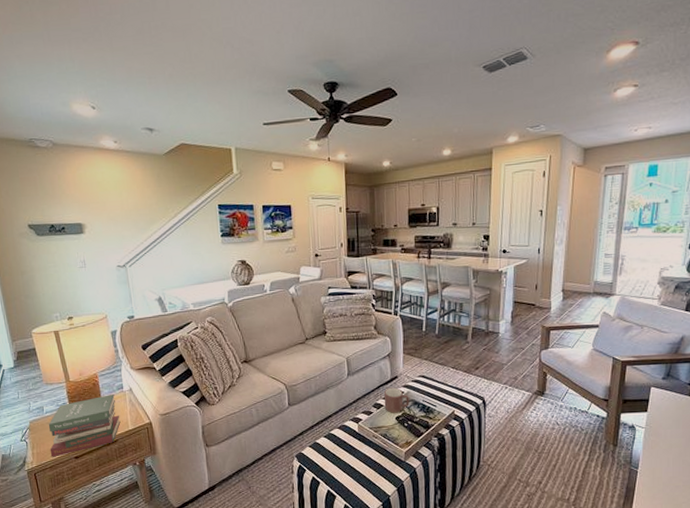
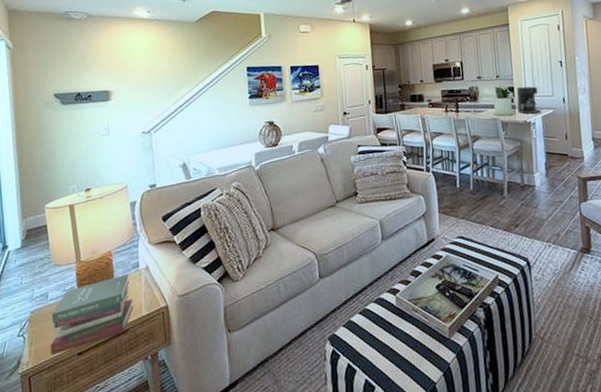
mug: present [383,387,409,414] -> none [421,251,450,283]
planter: none [464,233,487,265] -> present [492,85,515,116]
coffee maker: none [490,235,515,264] -> present [517,86,542,115]

